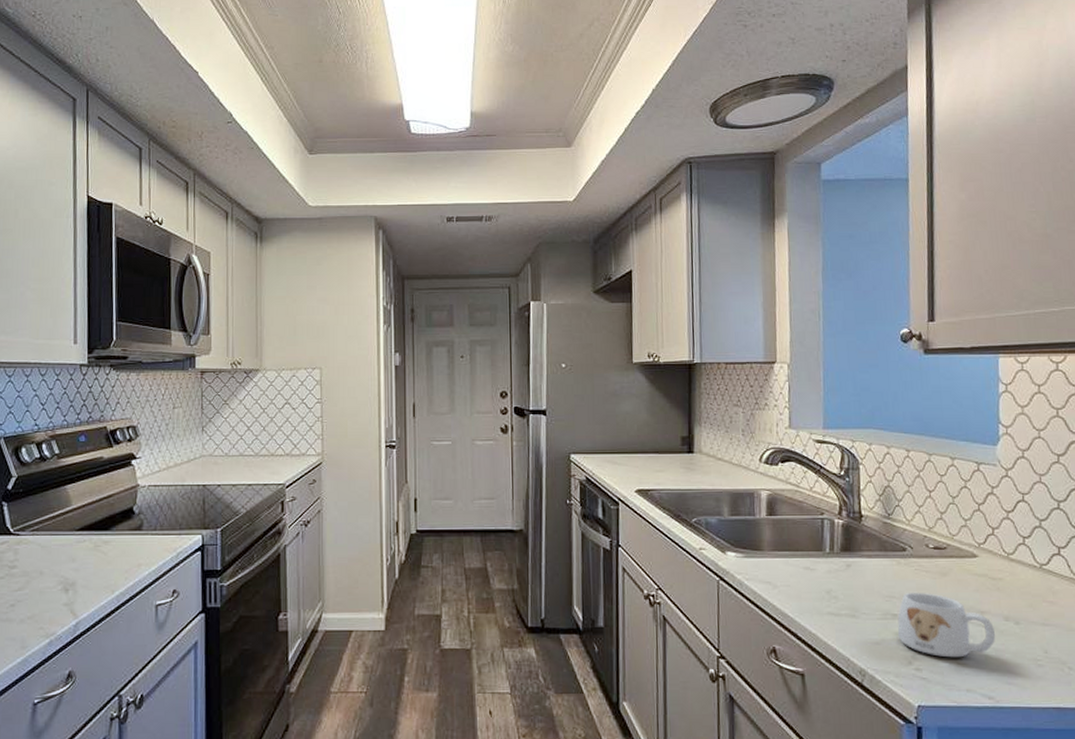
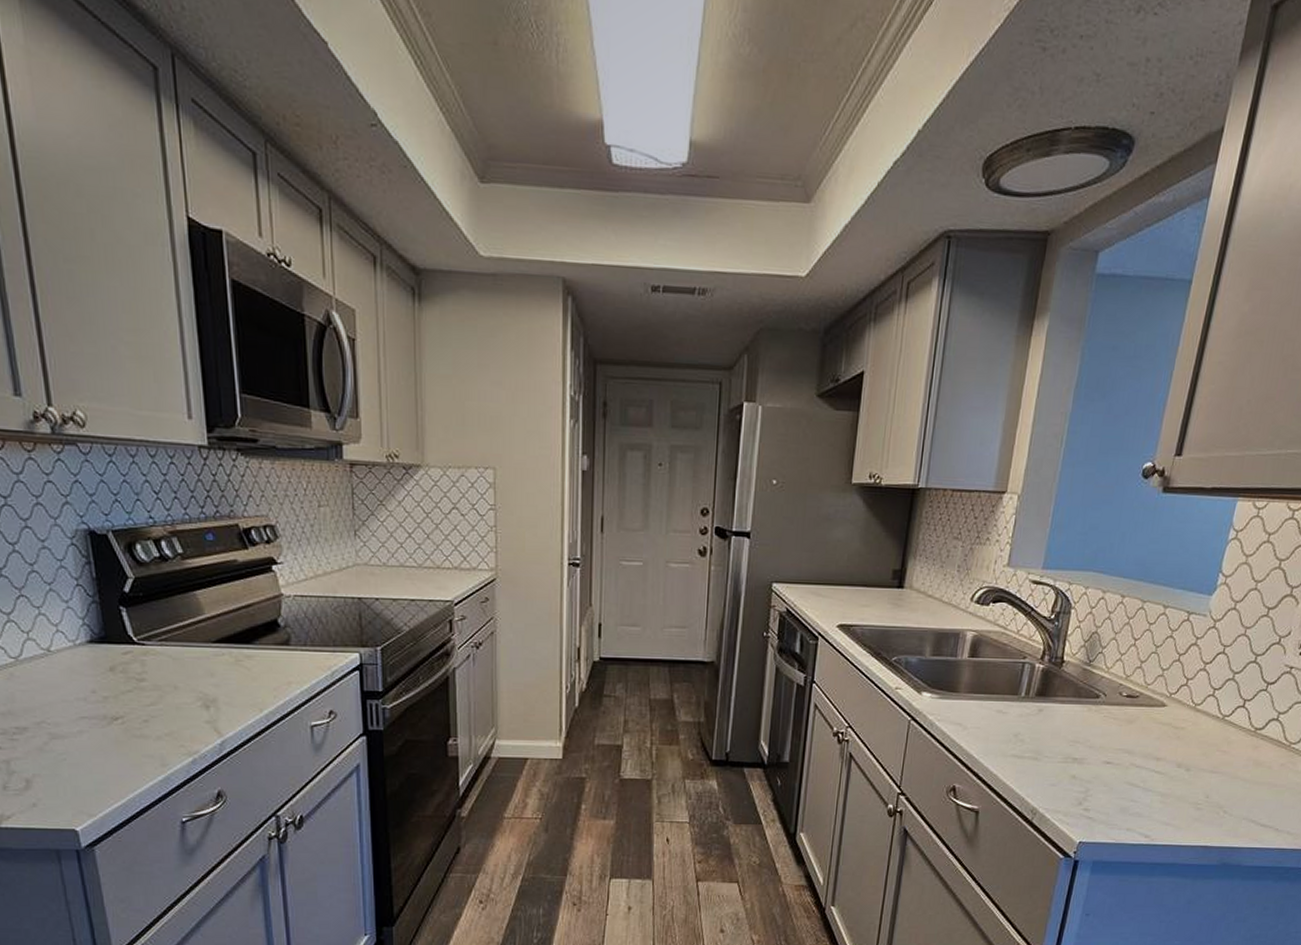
mug: present [897,592,996,658] -> none [1074,737,1166,800]

